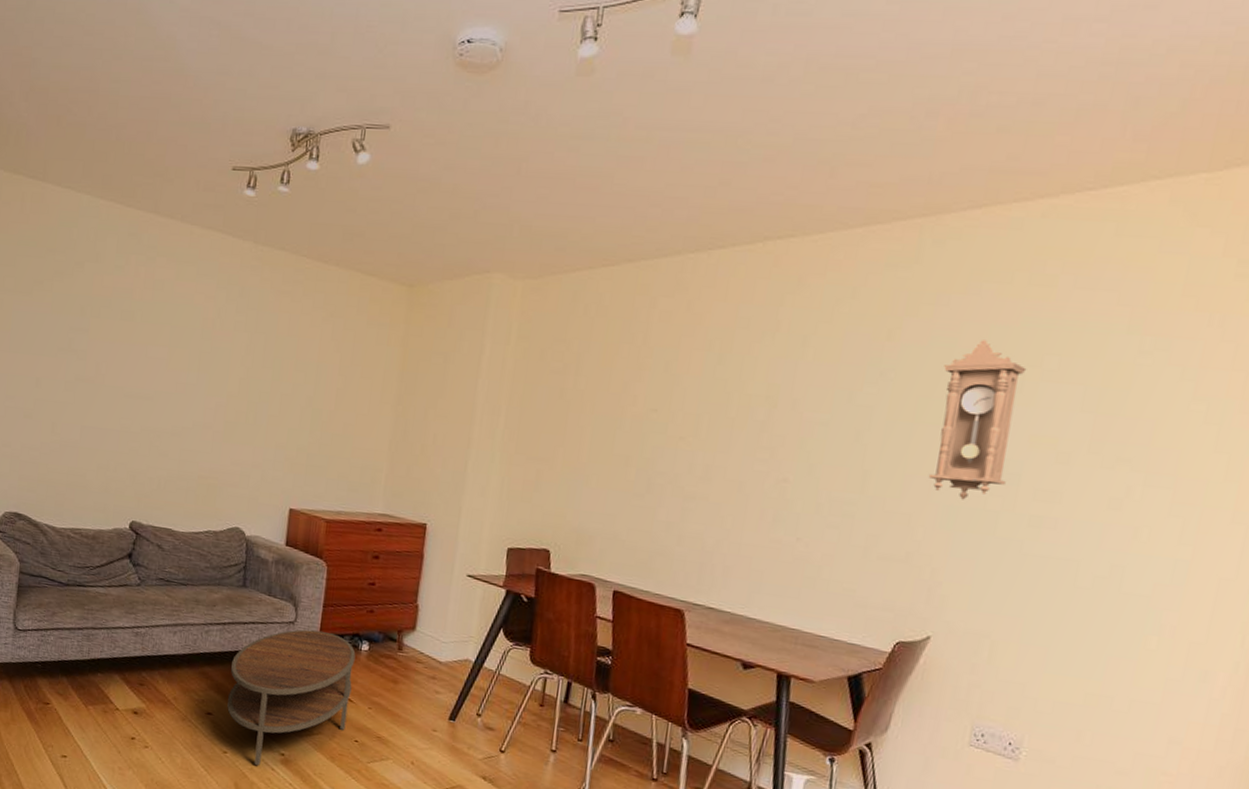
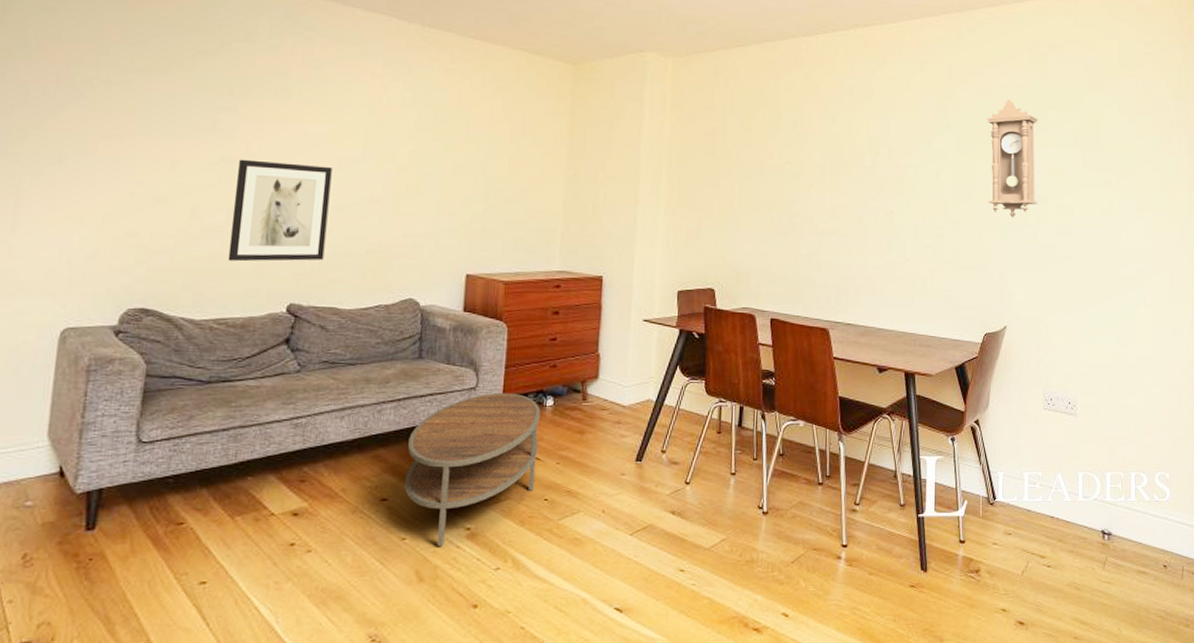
wall art: none [81,379,170,483] -> present [228,159,332,262]

